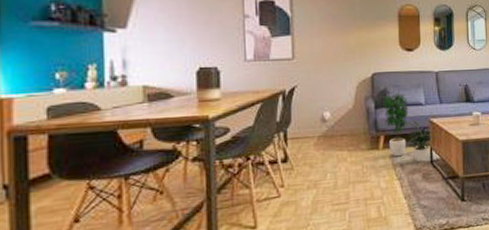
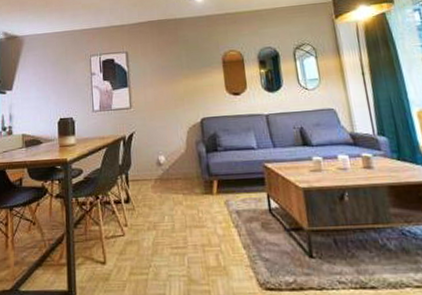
potted plant: present [381,91,433,162] -> none [211,135,270,210]

